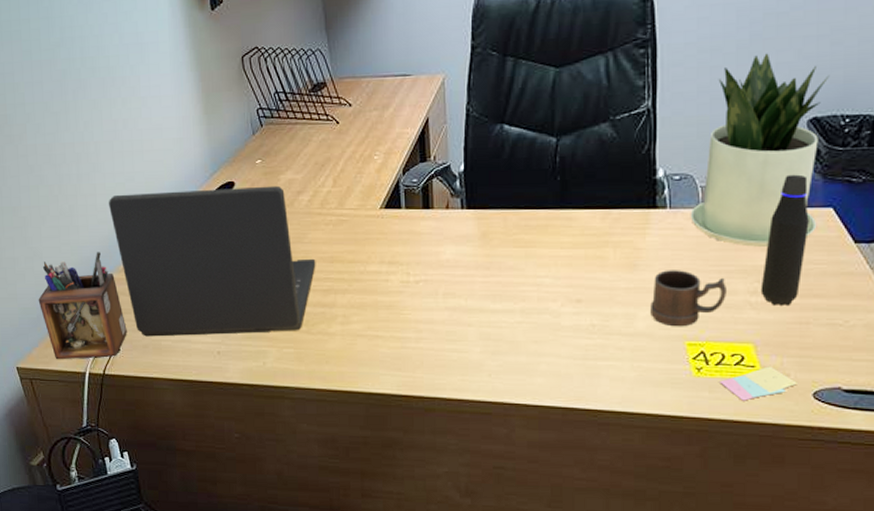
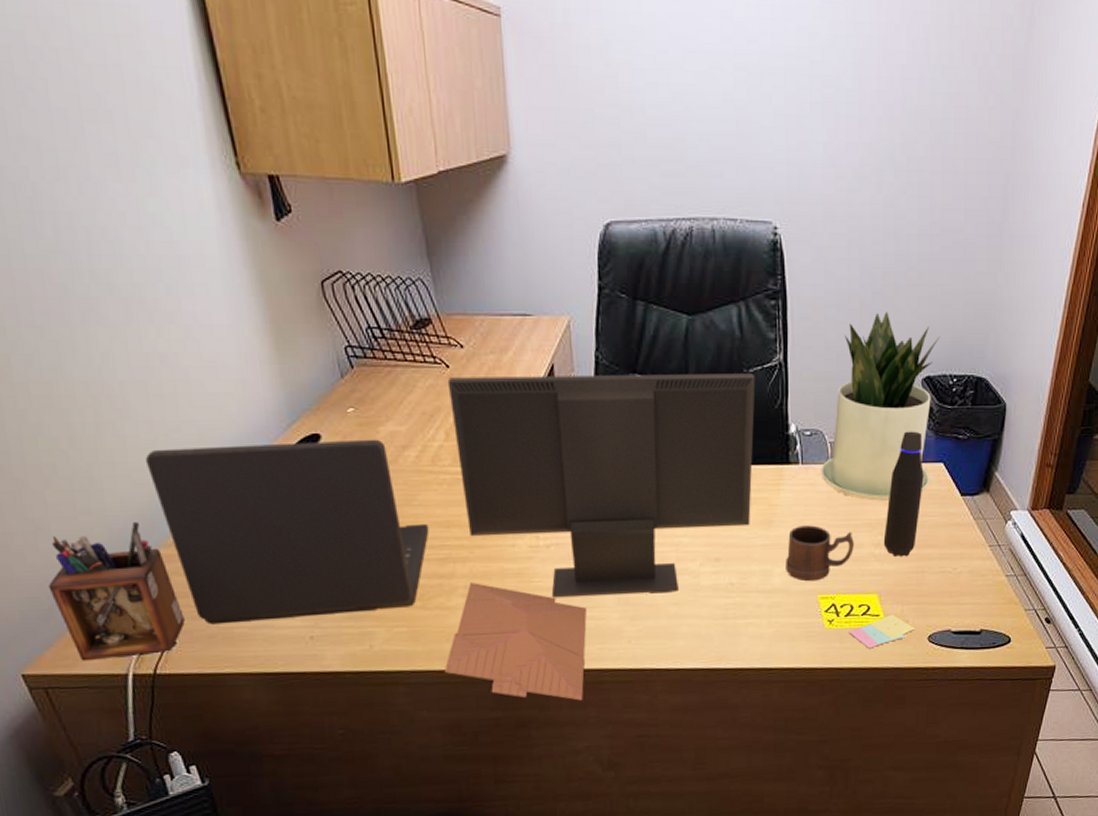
papers: none [322,312,451,428] -> present [444,583,587,701]
computer monitor: none [337,120,622,331] -> present [447,373,756,598]

